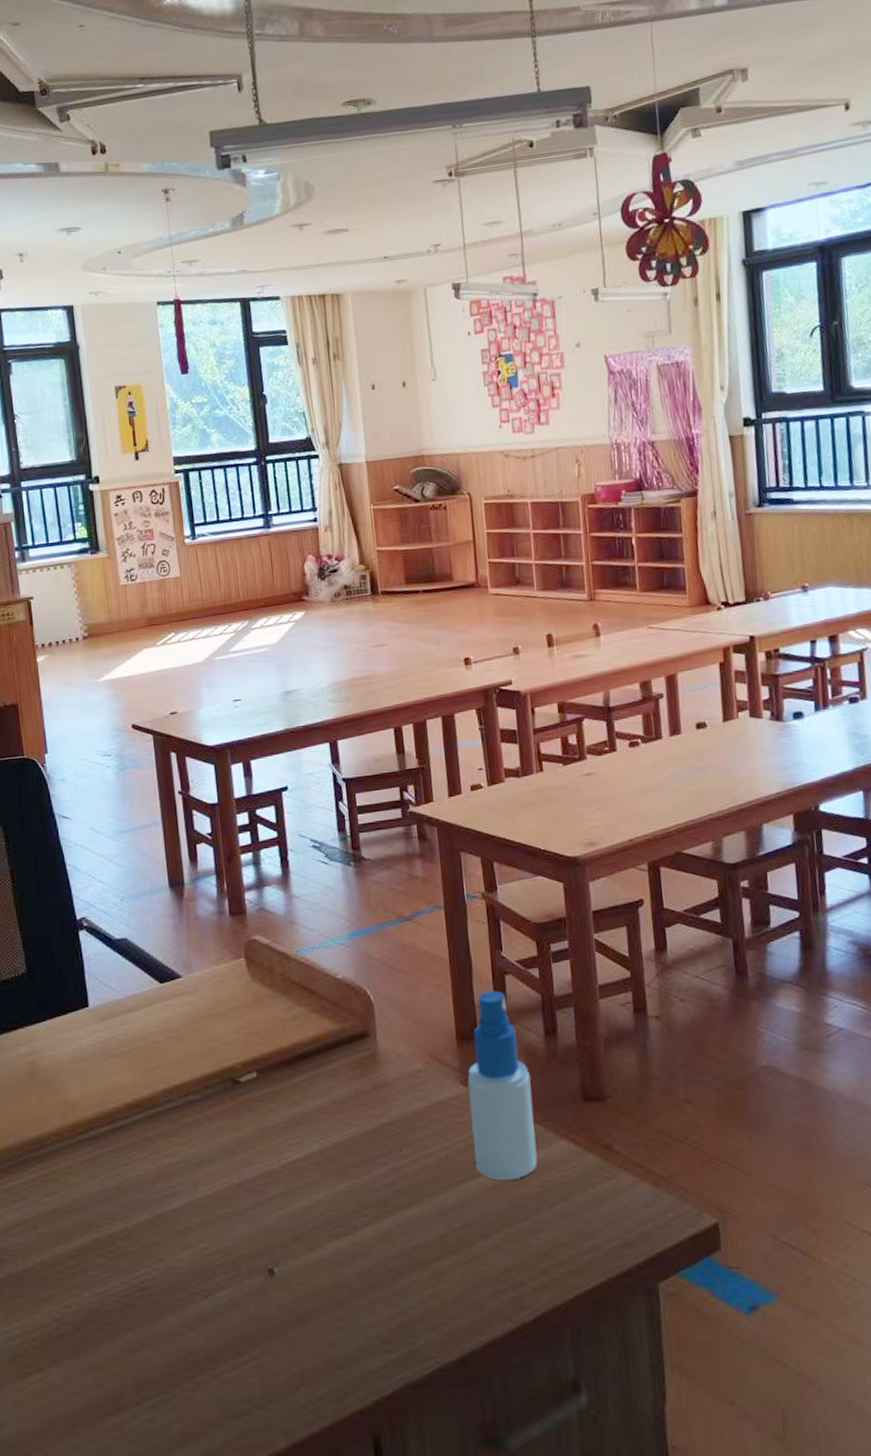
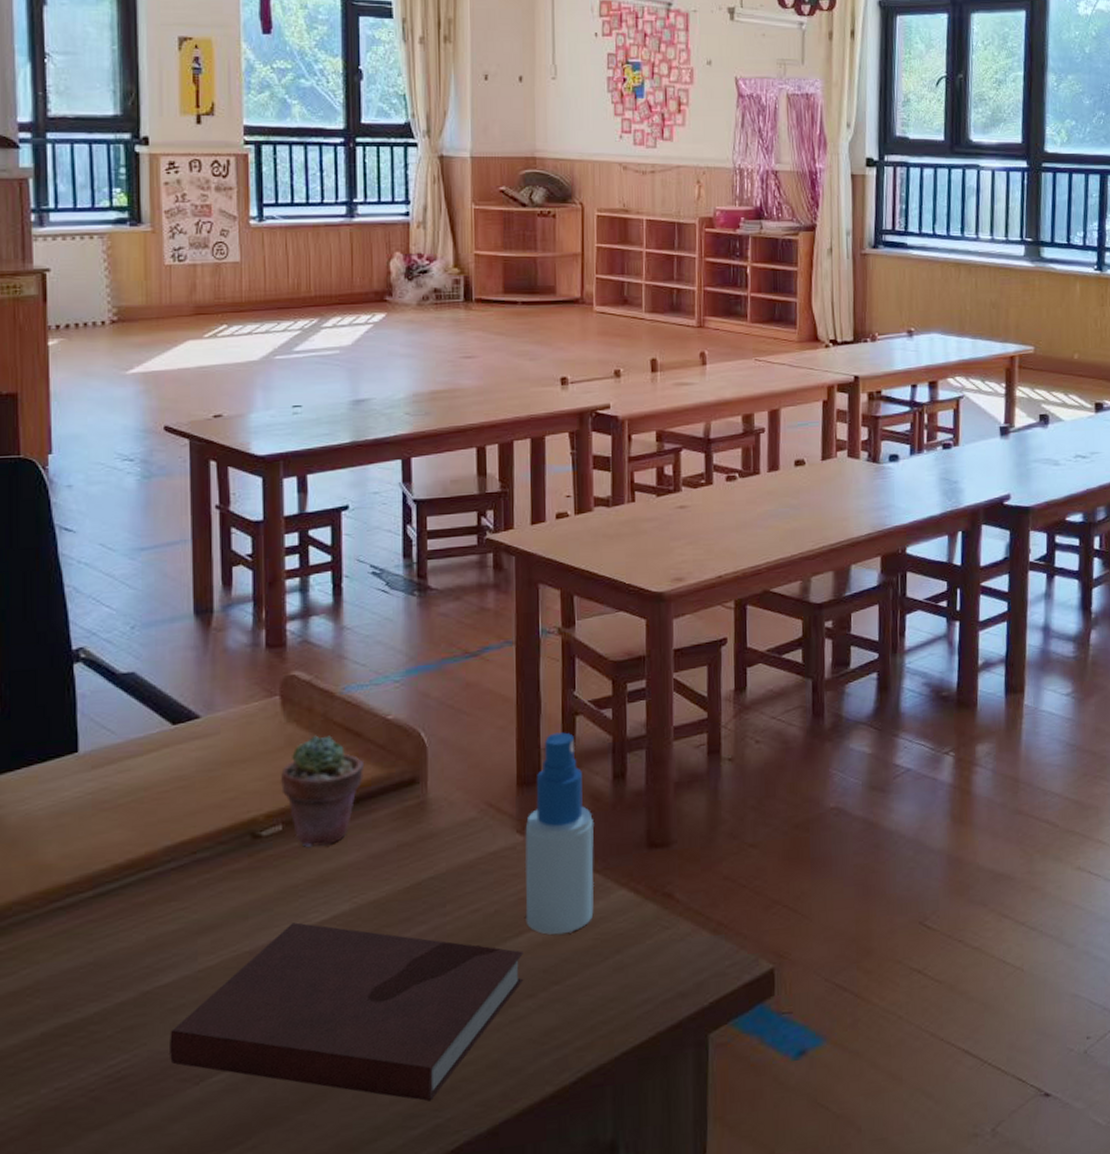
notebook: none [180,1159,478,1328] -> present [170,922,524,1101]
potted succulent: none [251,993,321,1093] -> present [280,735,365,847]

